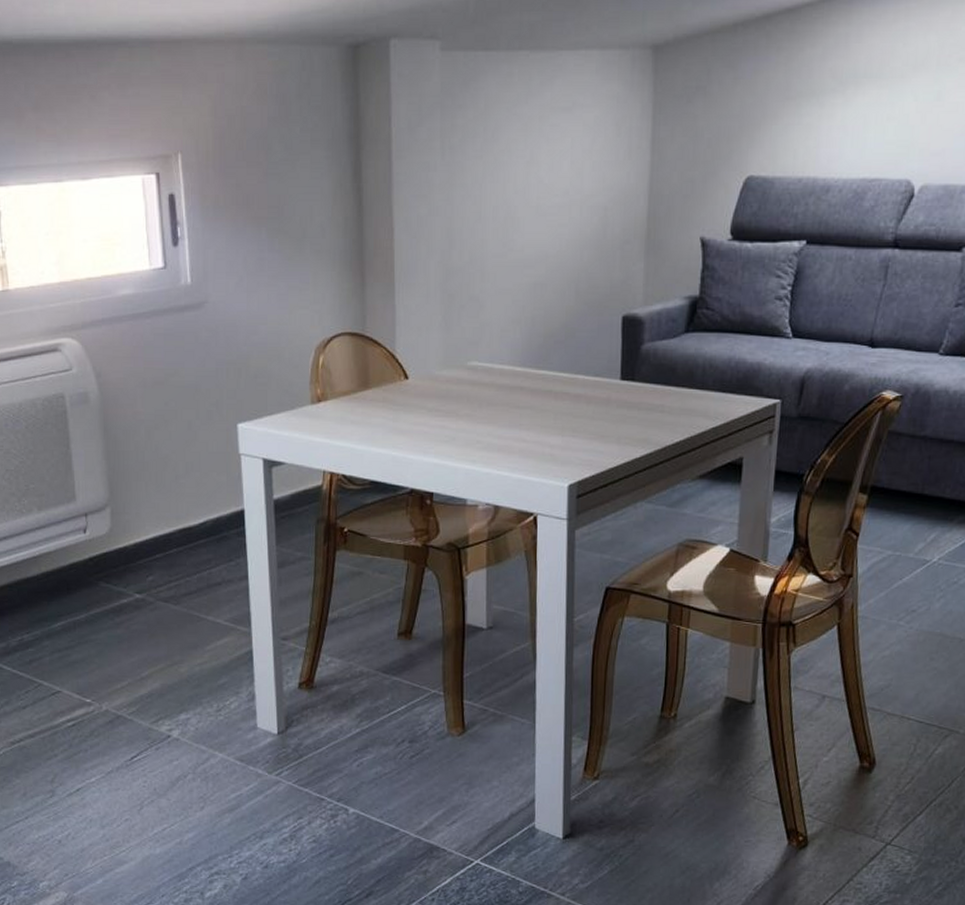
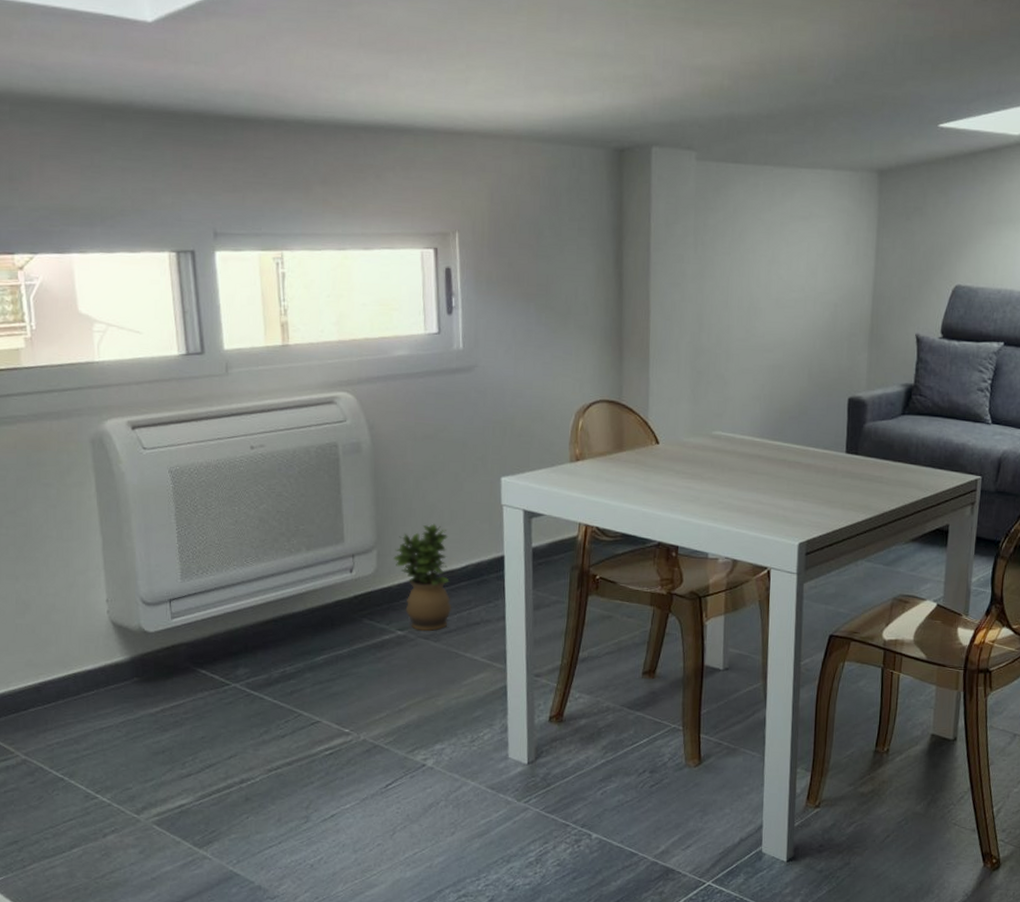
potted plant: none [127,477,192,594] -> present [392,523,452,632]

